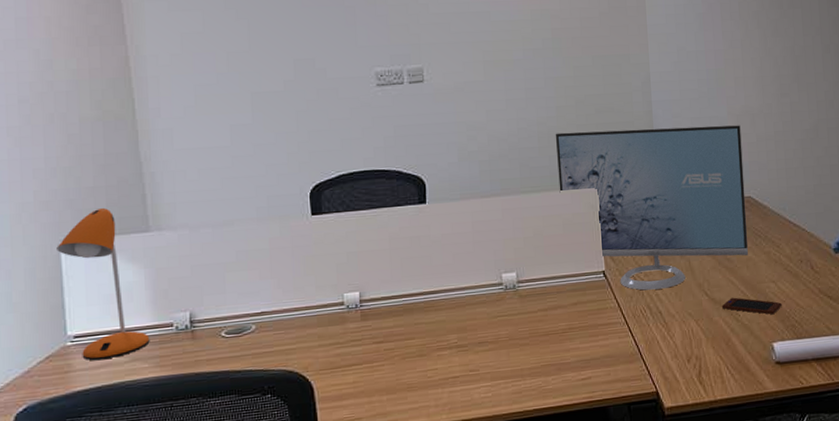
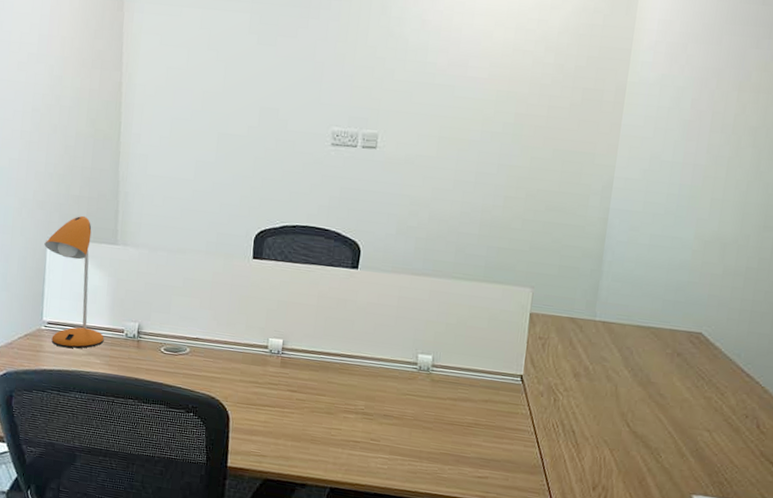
monitor: present [555,125,749,290] -> none [491,224,707,409]
smartphone: present [722,297,782,315] -> none [643,435,713,466]

